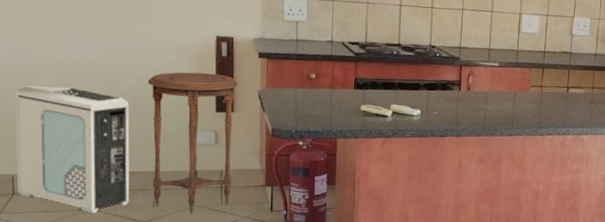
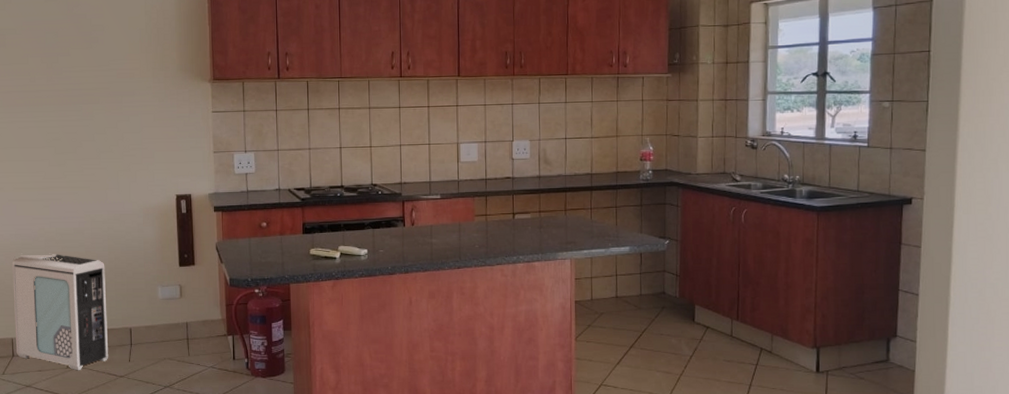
side table: present [147,72,238,215] -> none [119,230,197,367]

